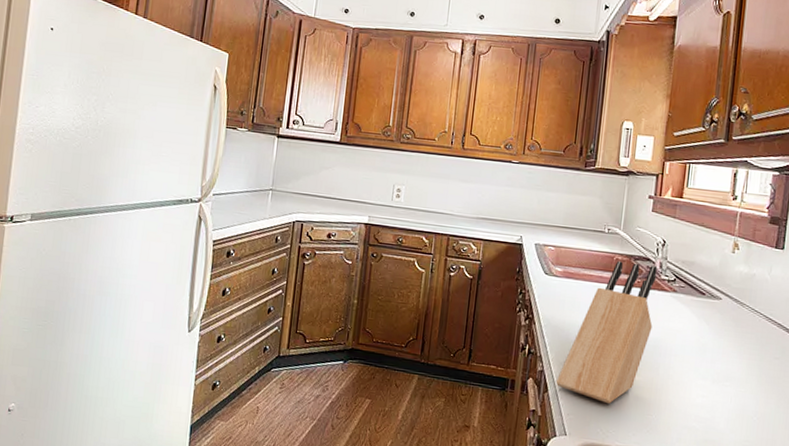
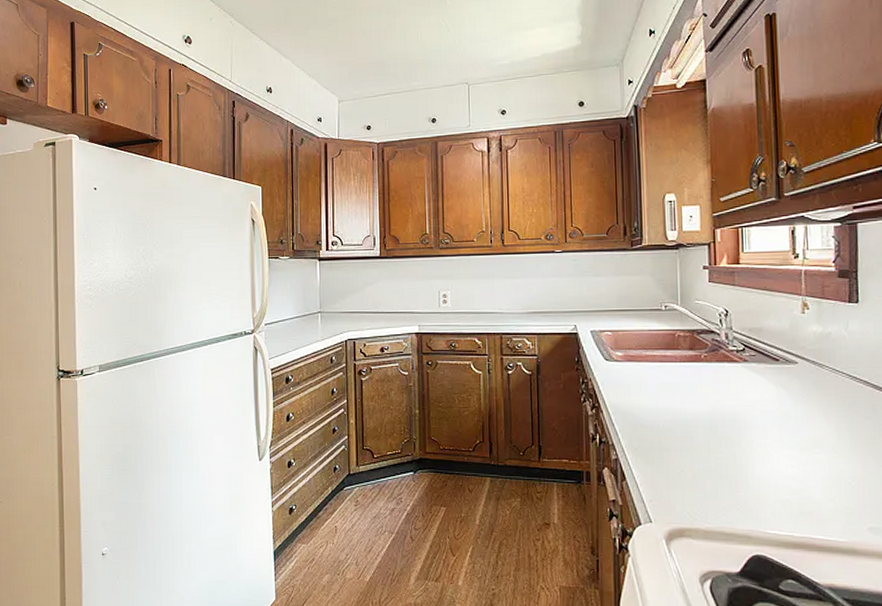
knife block: present [555,261,658,403] -> none [632,337,727,485]

